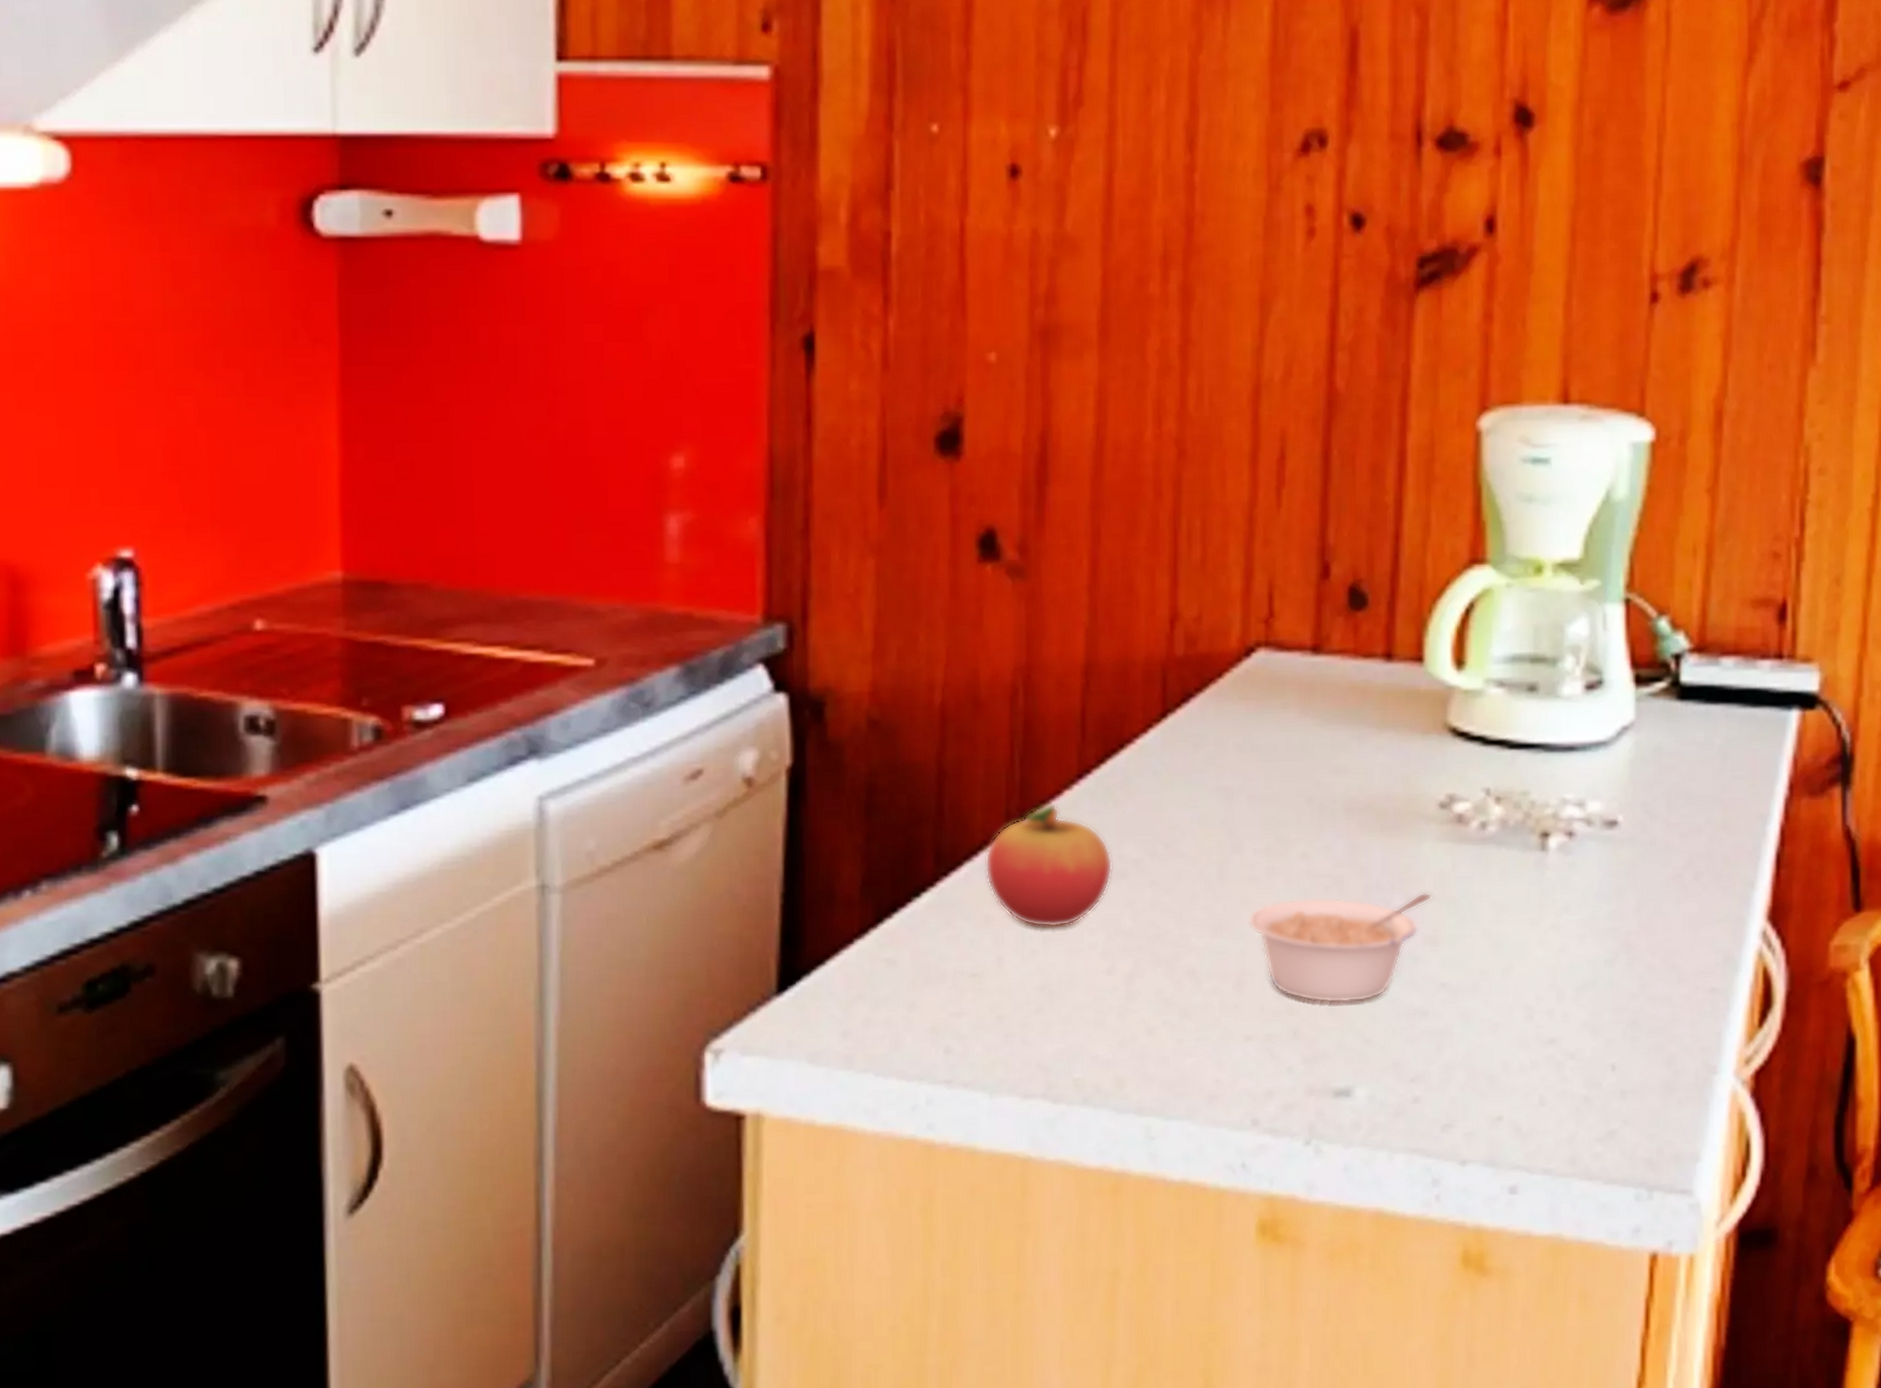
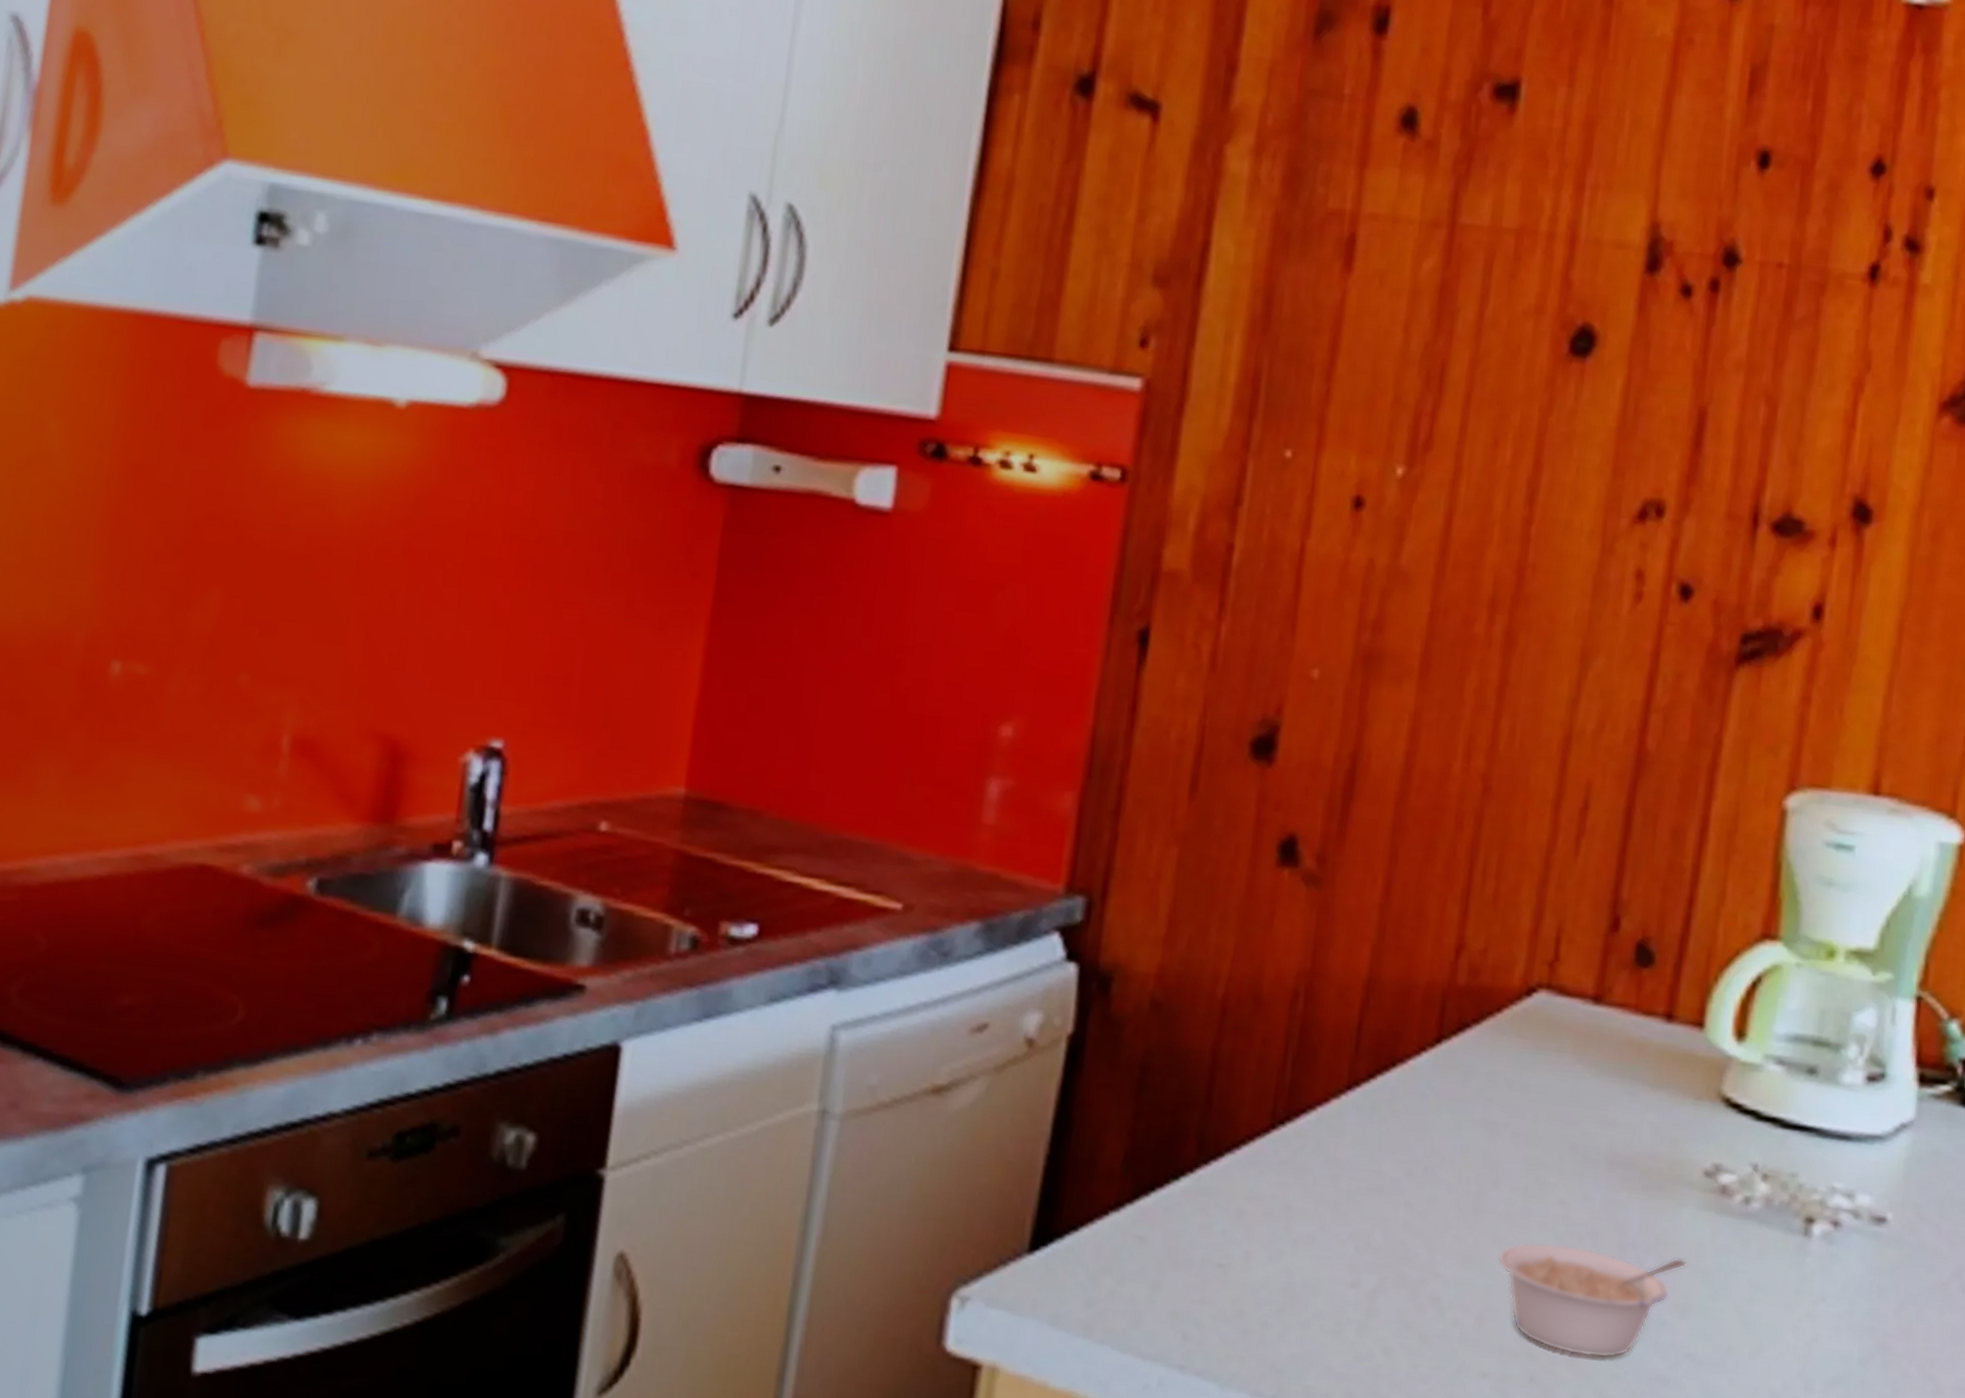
fruit: present [985,803,1113,928] -> none [1244,1109,1371,1233]

